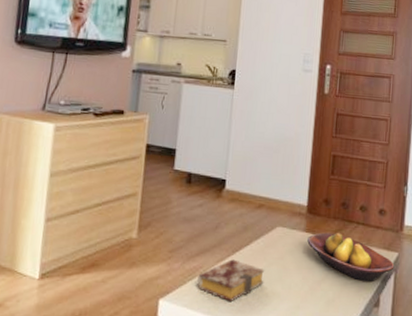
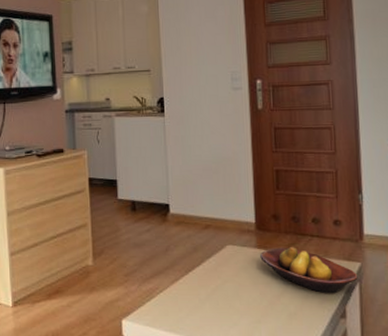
book: present [197,259,265,301] -> none [155,279,221,319]

